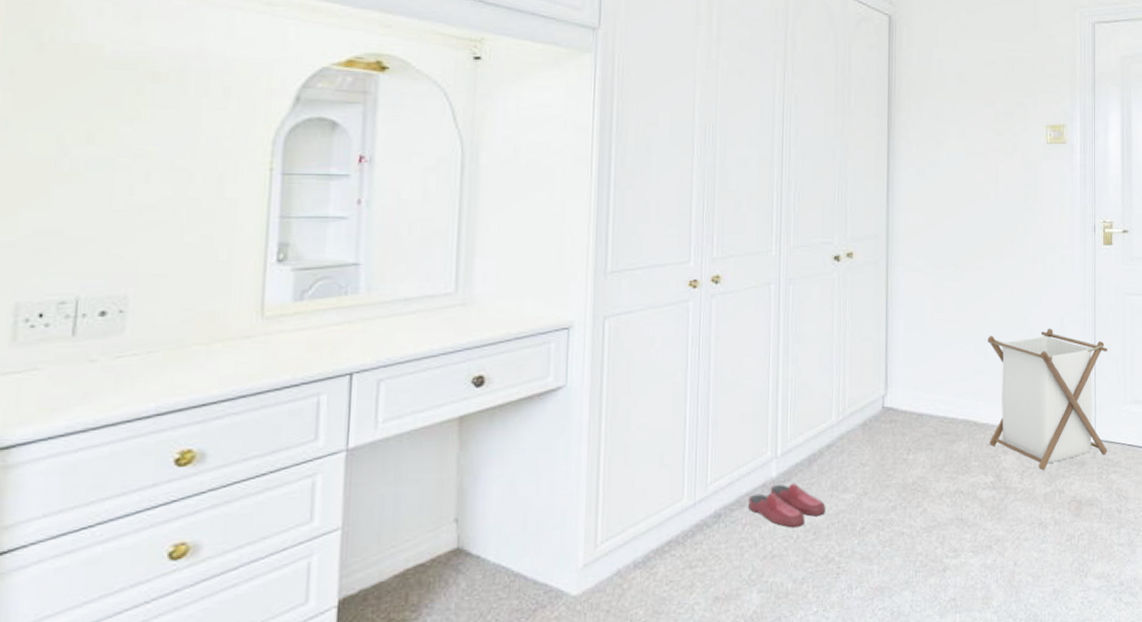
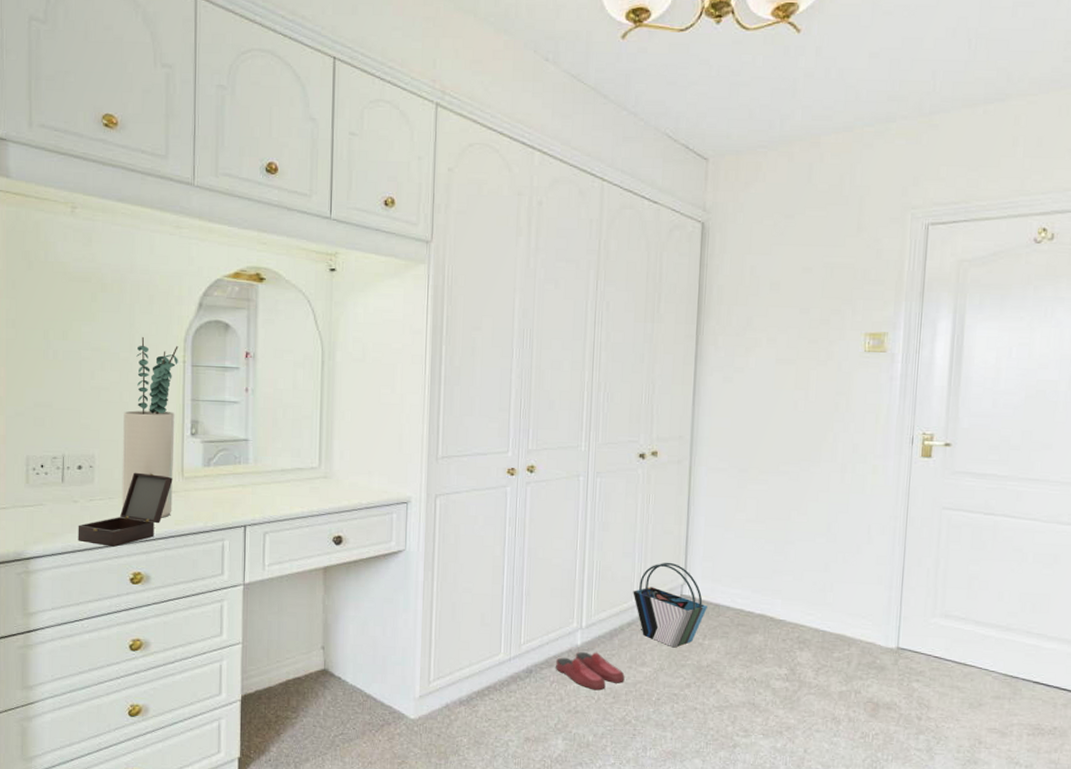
jewelry box: none [93,314,248,418] -> present [78,472,173,547]
vase: none [166,138,264,373] -> present [121,336,178,518]
tote bag: none [832,372,910,468] -> present [633,562,707,648]
laundry basket: present [987,329,1108,471] -> none [785,536,919,671]

